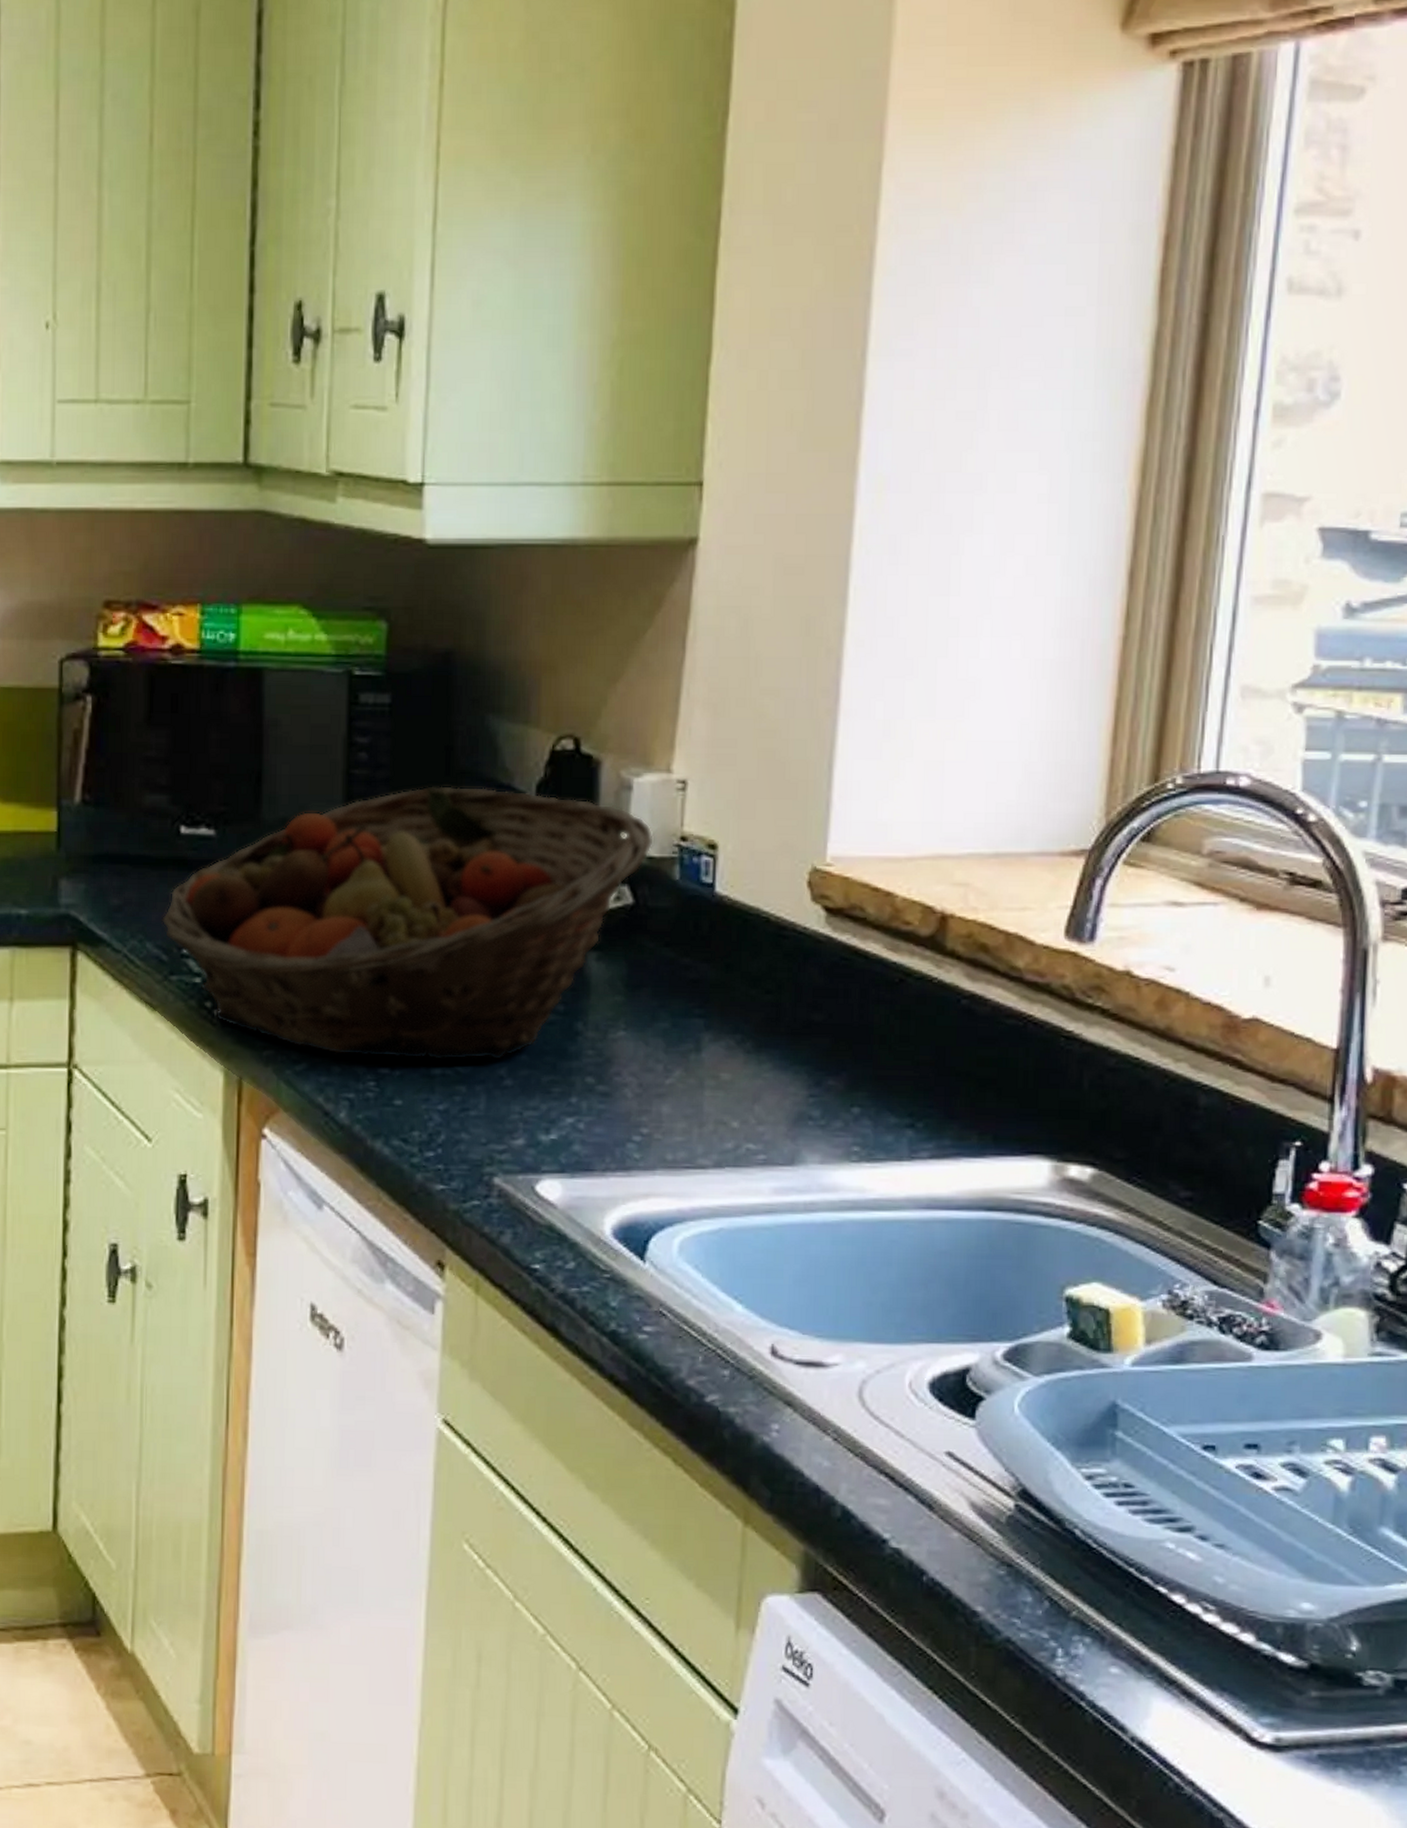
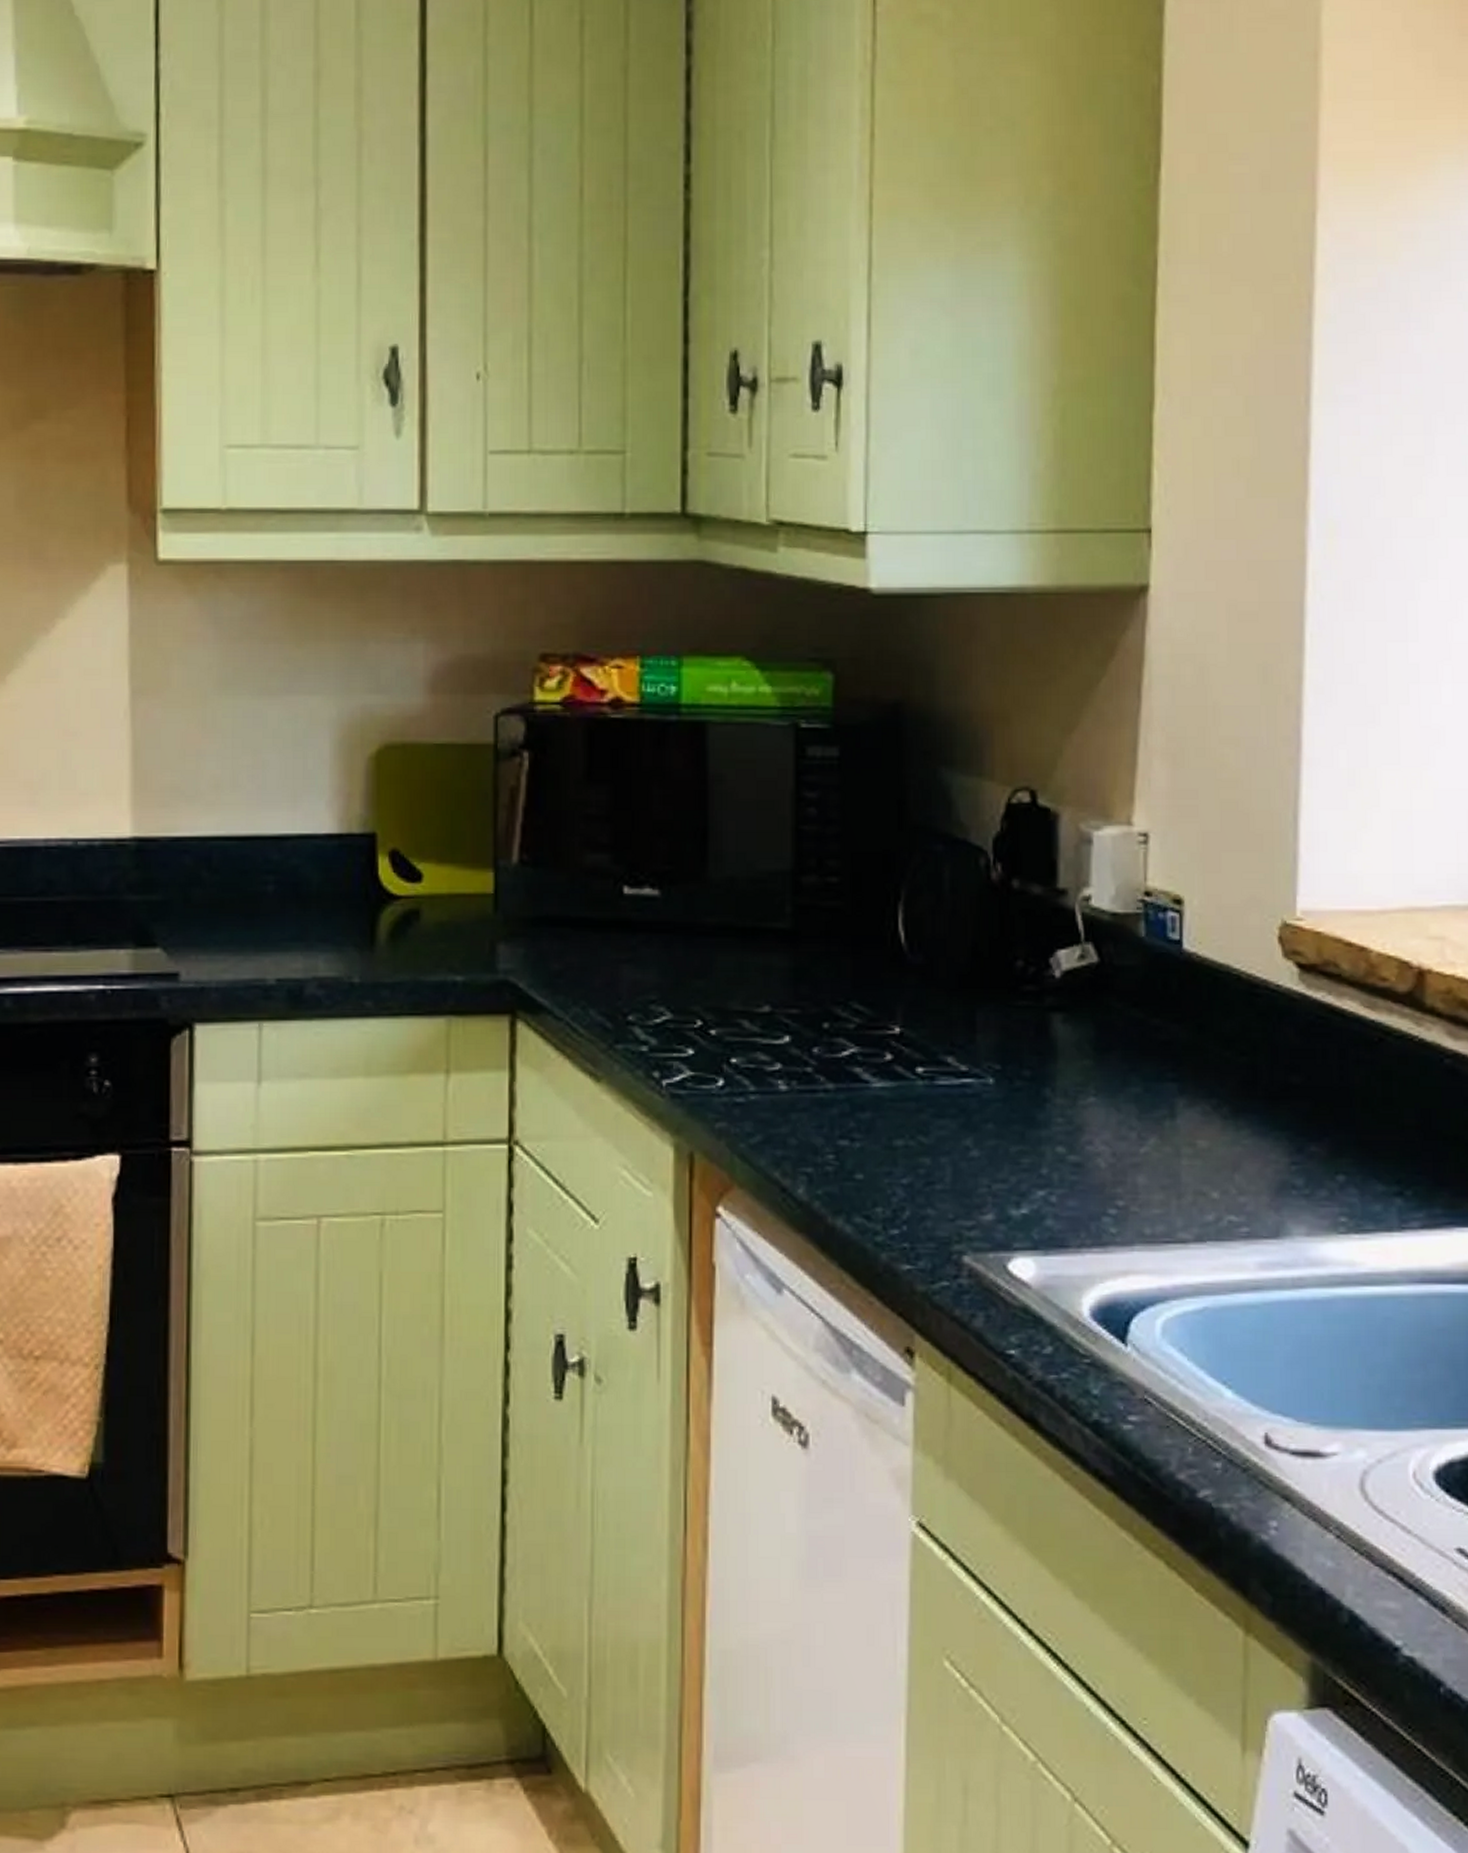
fruit basket: present [162,786,654,1061] -> none [605,842,1116,1132]

